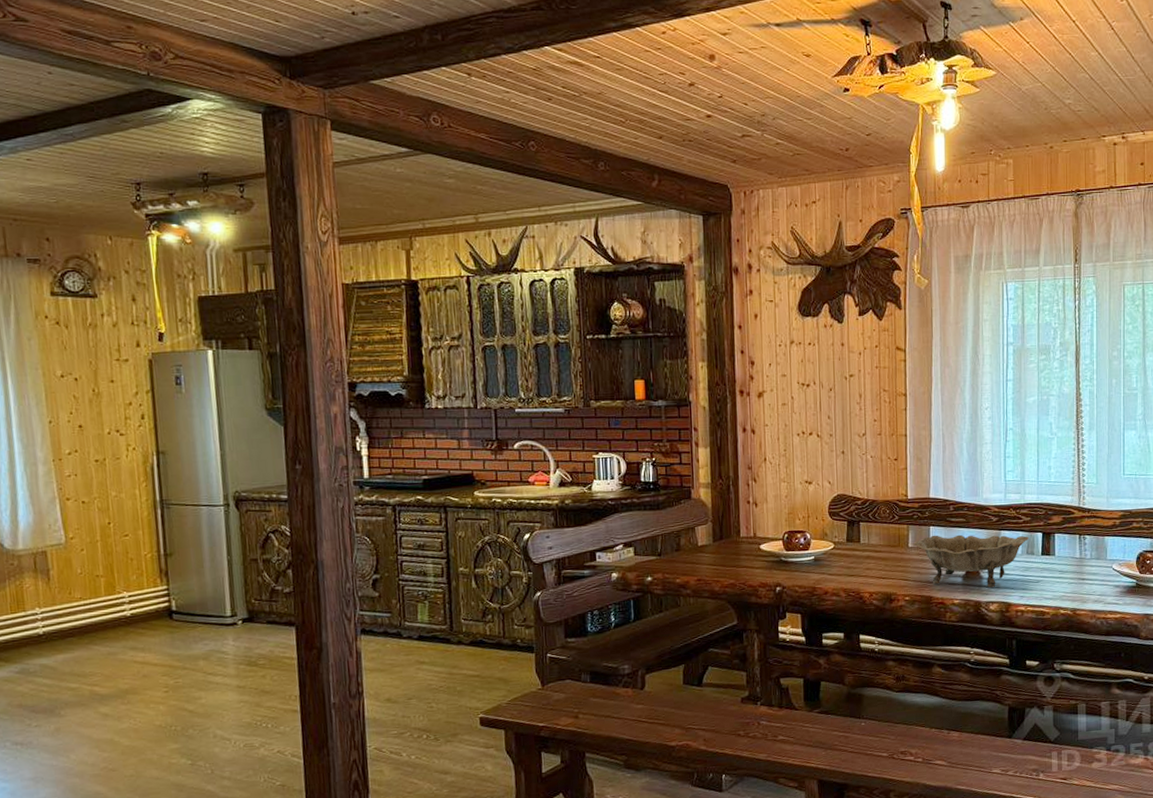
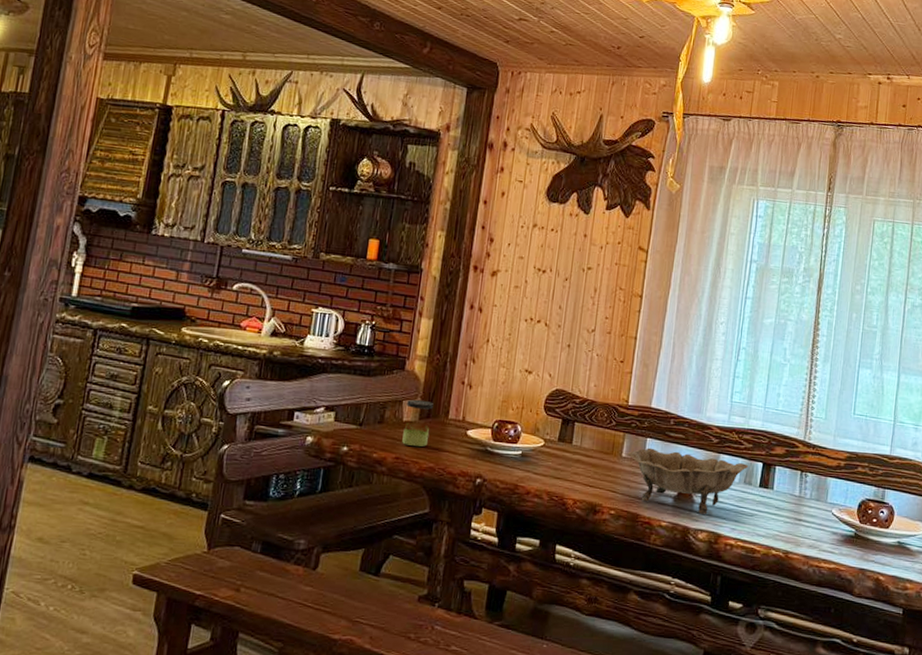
jar: none [699,523,725,567] -> present [402,399,433,447]

